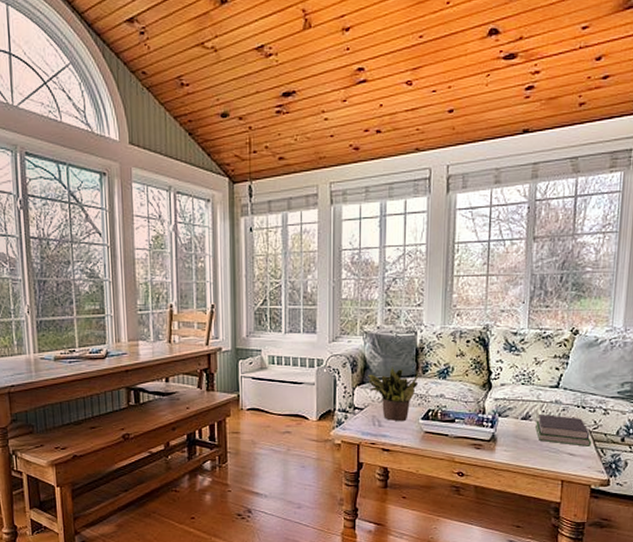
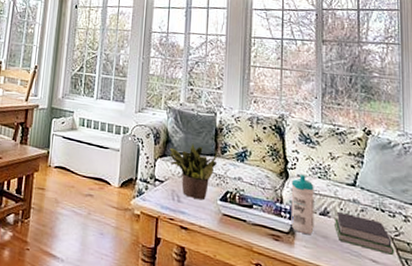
water bottle: none [492,384,517,440] -> present [291,175,314,235]

